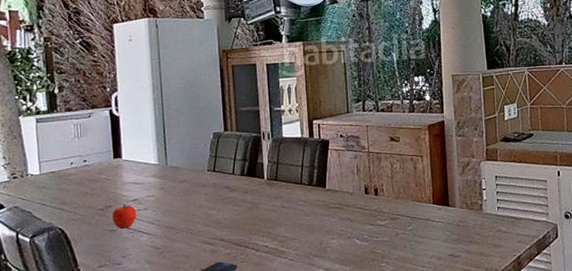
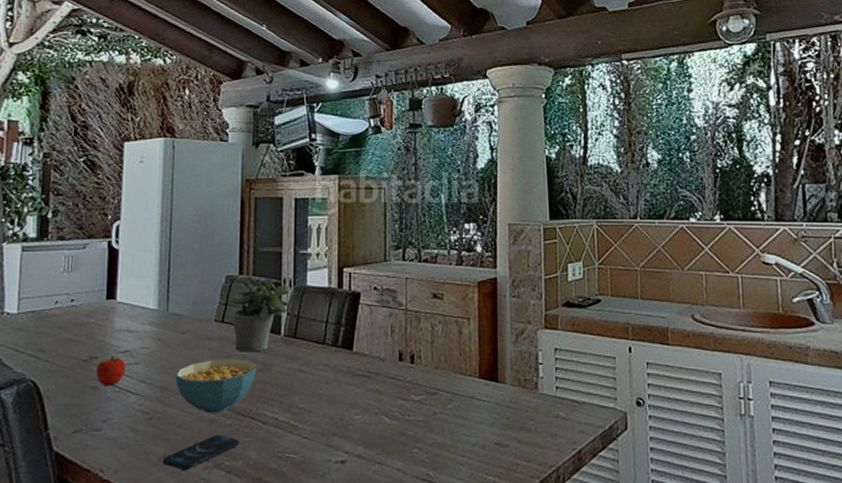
cereal bowl: none [179,200,246,245] -> present [175,358,257,413]
potted plant: none [218,131,270,195] -> present [229,276,290,352]

